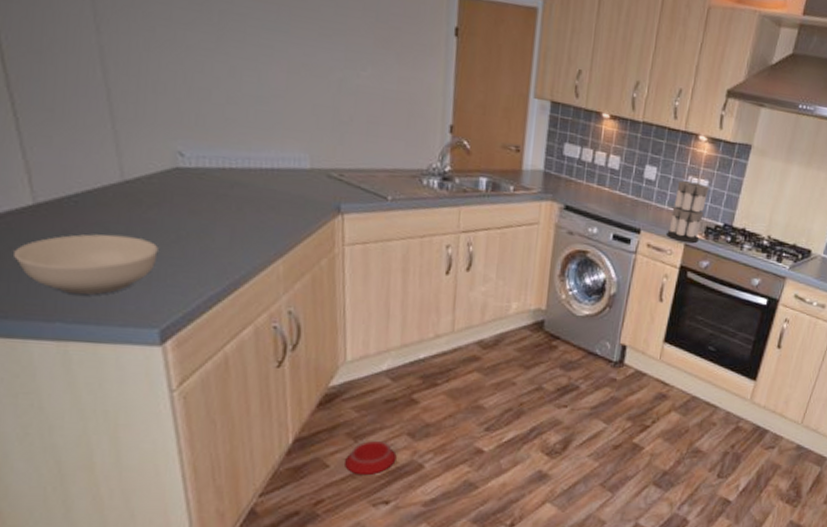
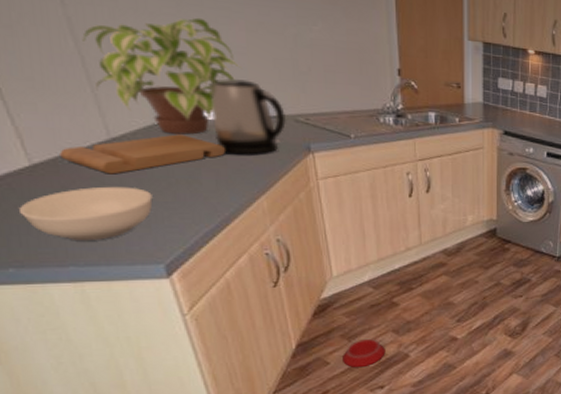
cutting board: none [67,181,246,222] -> present [59,134,225,175]
plant: none [112,54,276,184] -> present [82,17,241,135]
kettle: none [237,123,319,211] -> present [207,78,287,155]

